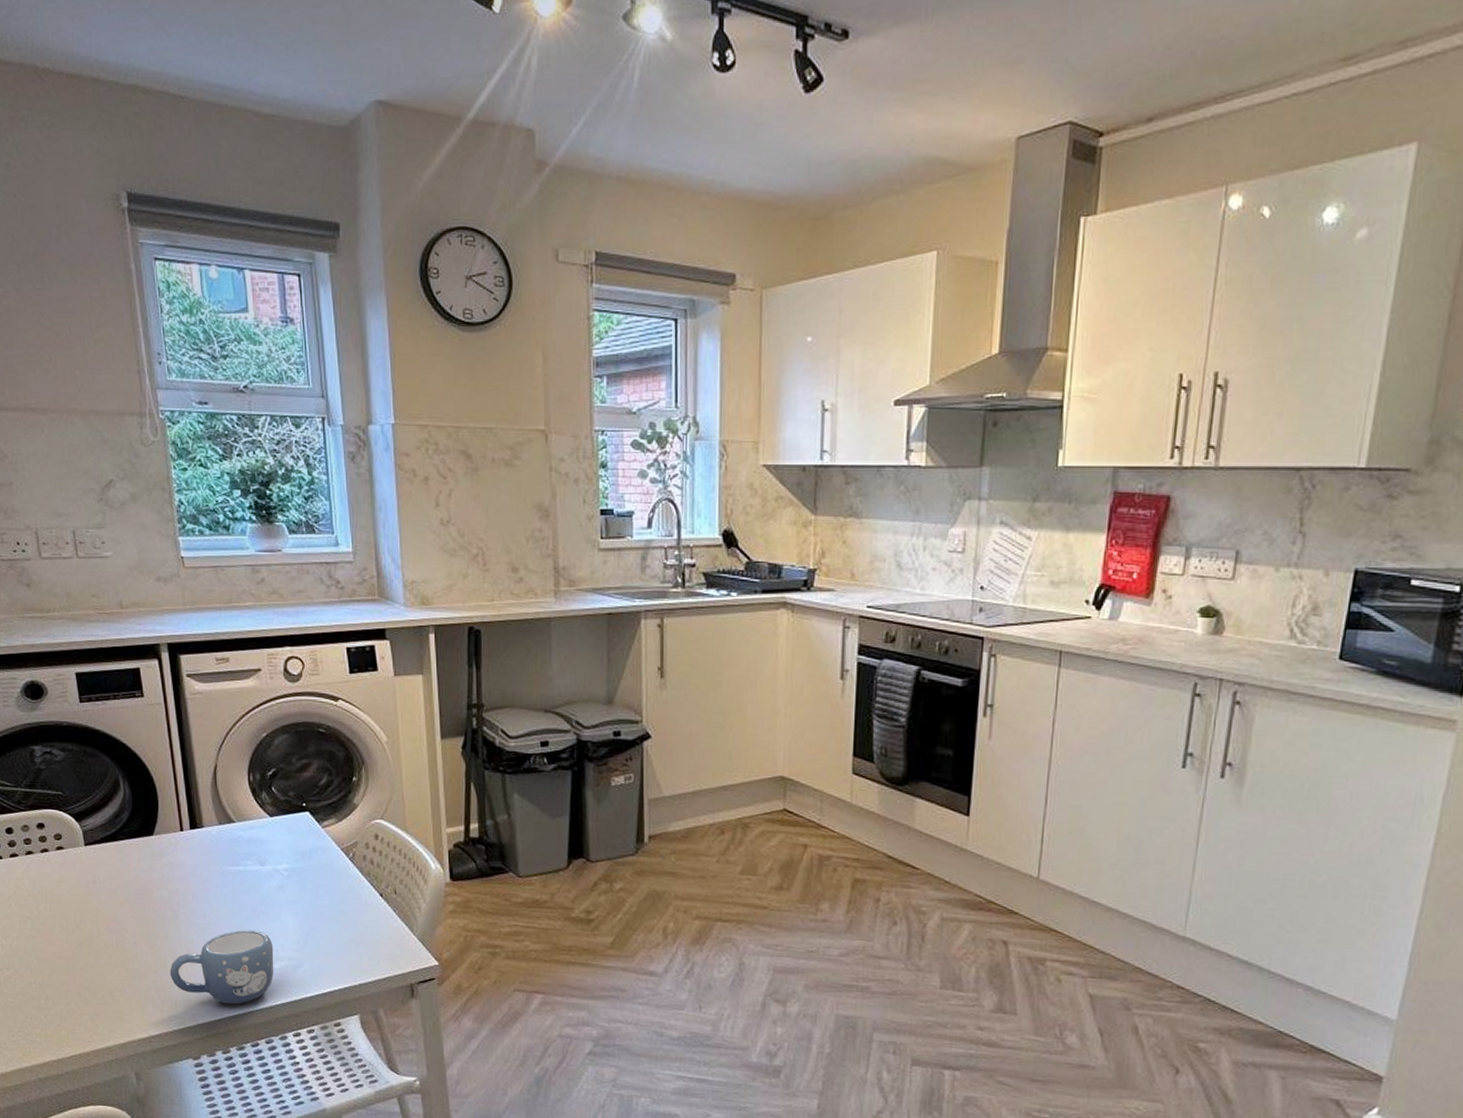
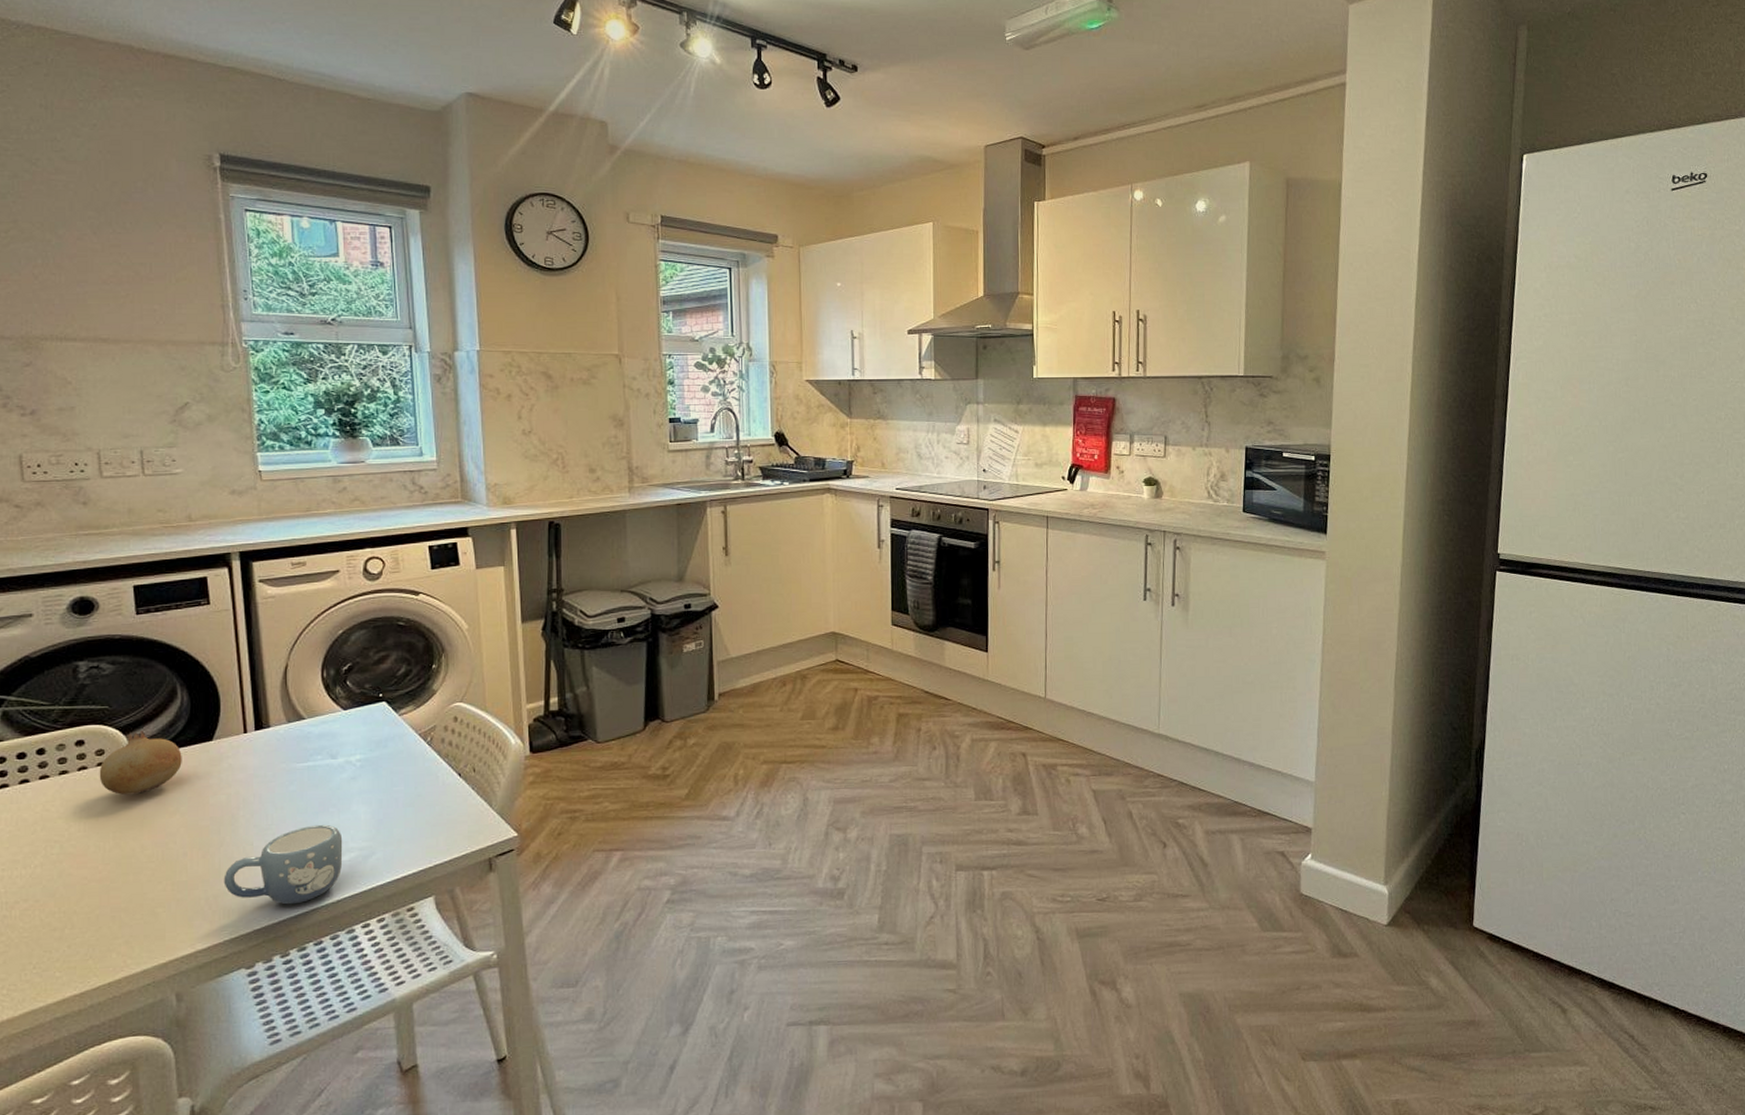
fruit: none [58,818,128,881] -> present [99,730,182,795]

